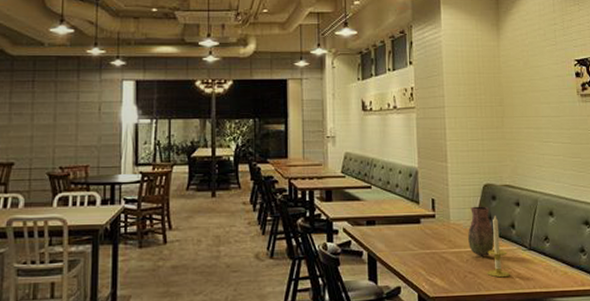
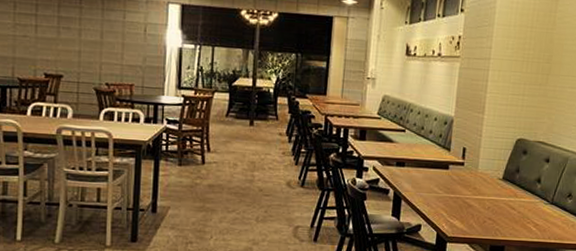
vase: present [468,206,494,256] -> none [492,158,519,206]
candle: present [487,214,510,278] -> none [506,168,529,227]

